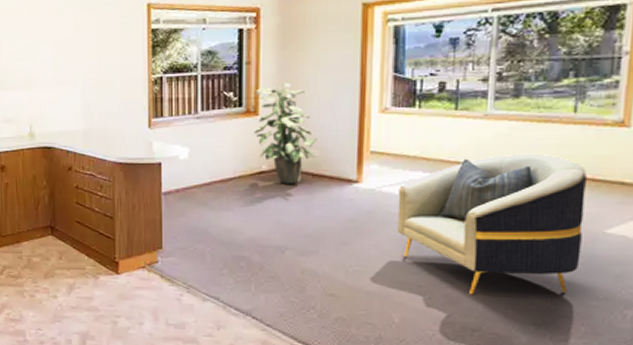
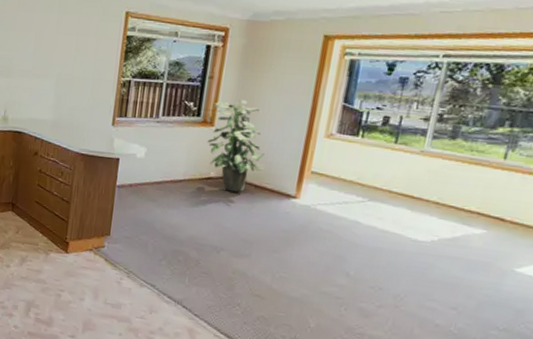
armchair: present [397,153,587,295] -> none [324,188,507,320]

